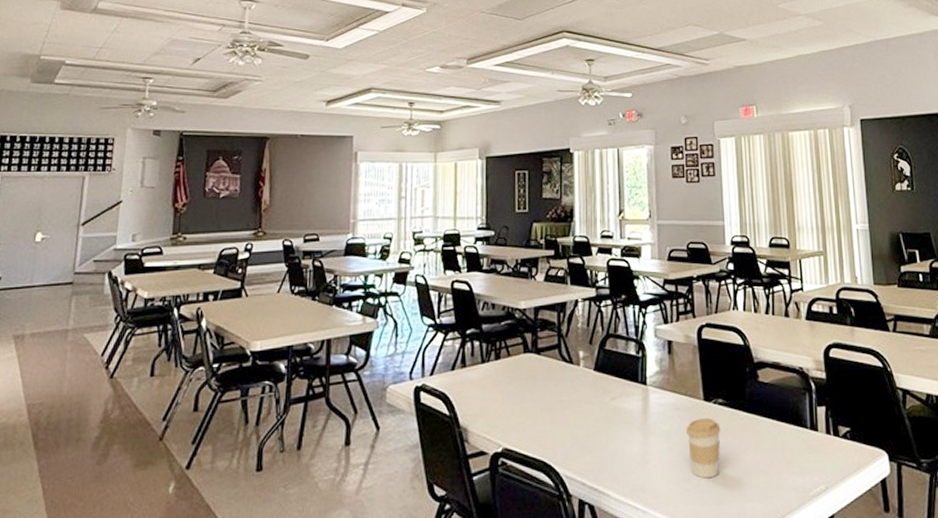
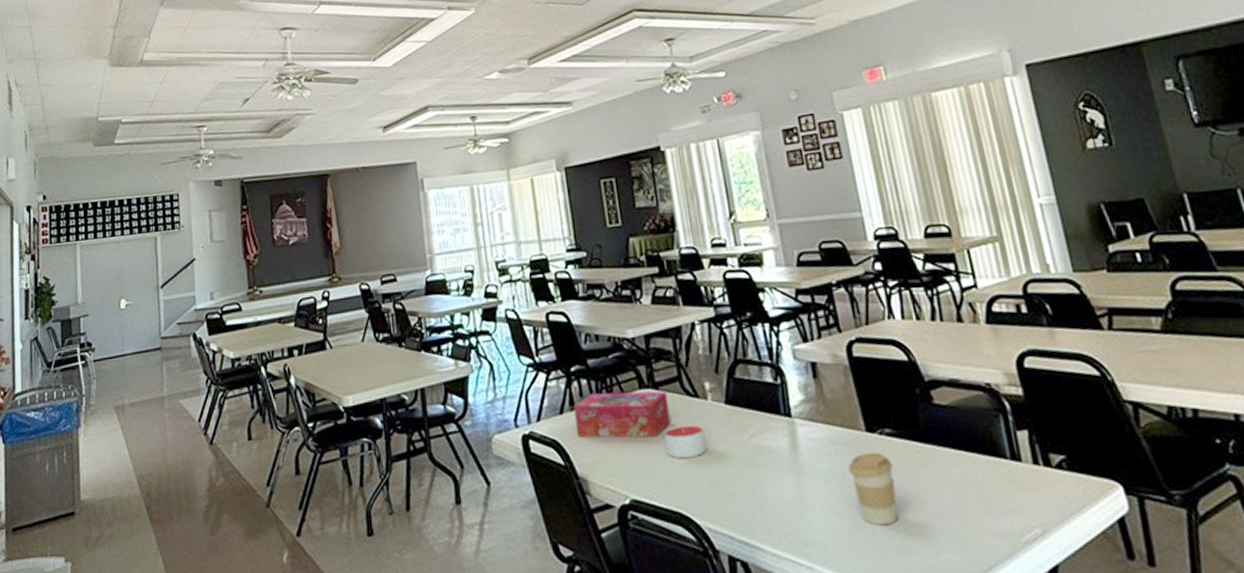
tissue box: none [463,353,547,396] -> present [573,391,671,438]
candle: none [539,385,574,415] -> present [663,423,707,459]

